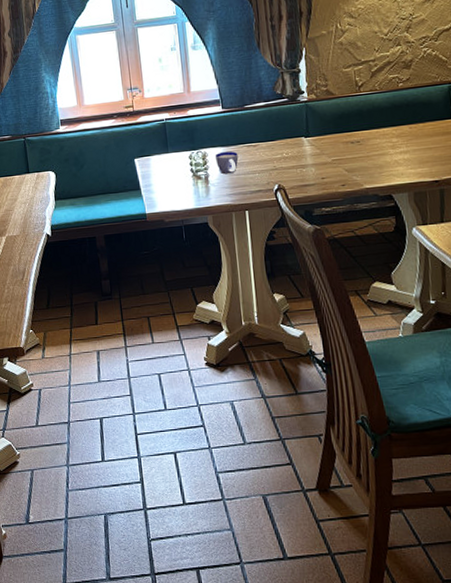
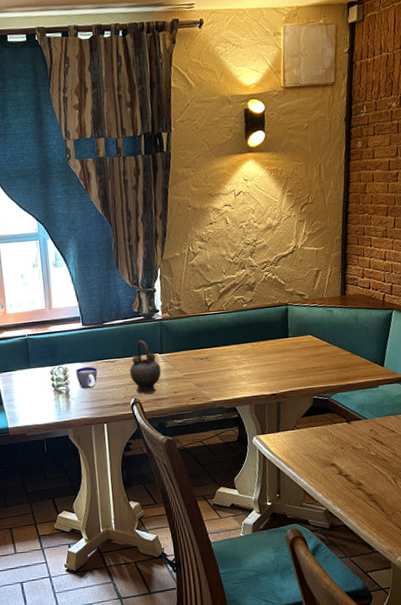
teapot: none [272,123,307,181] -> present [129,340,161,395]

